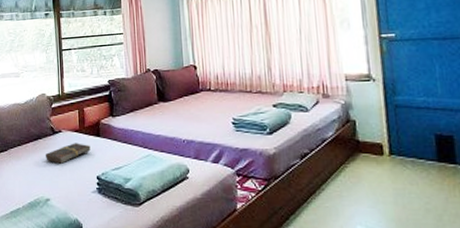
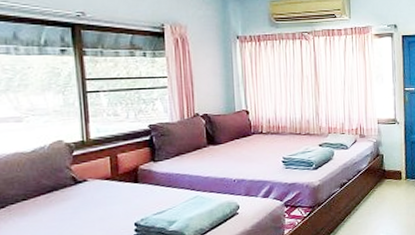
book: present [45,143,91,164] -> none [63,191,127,215]

